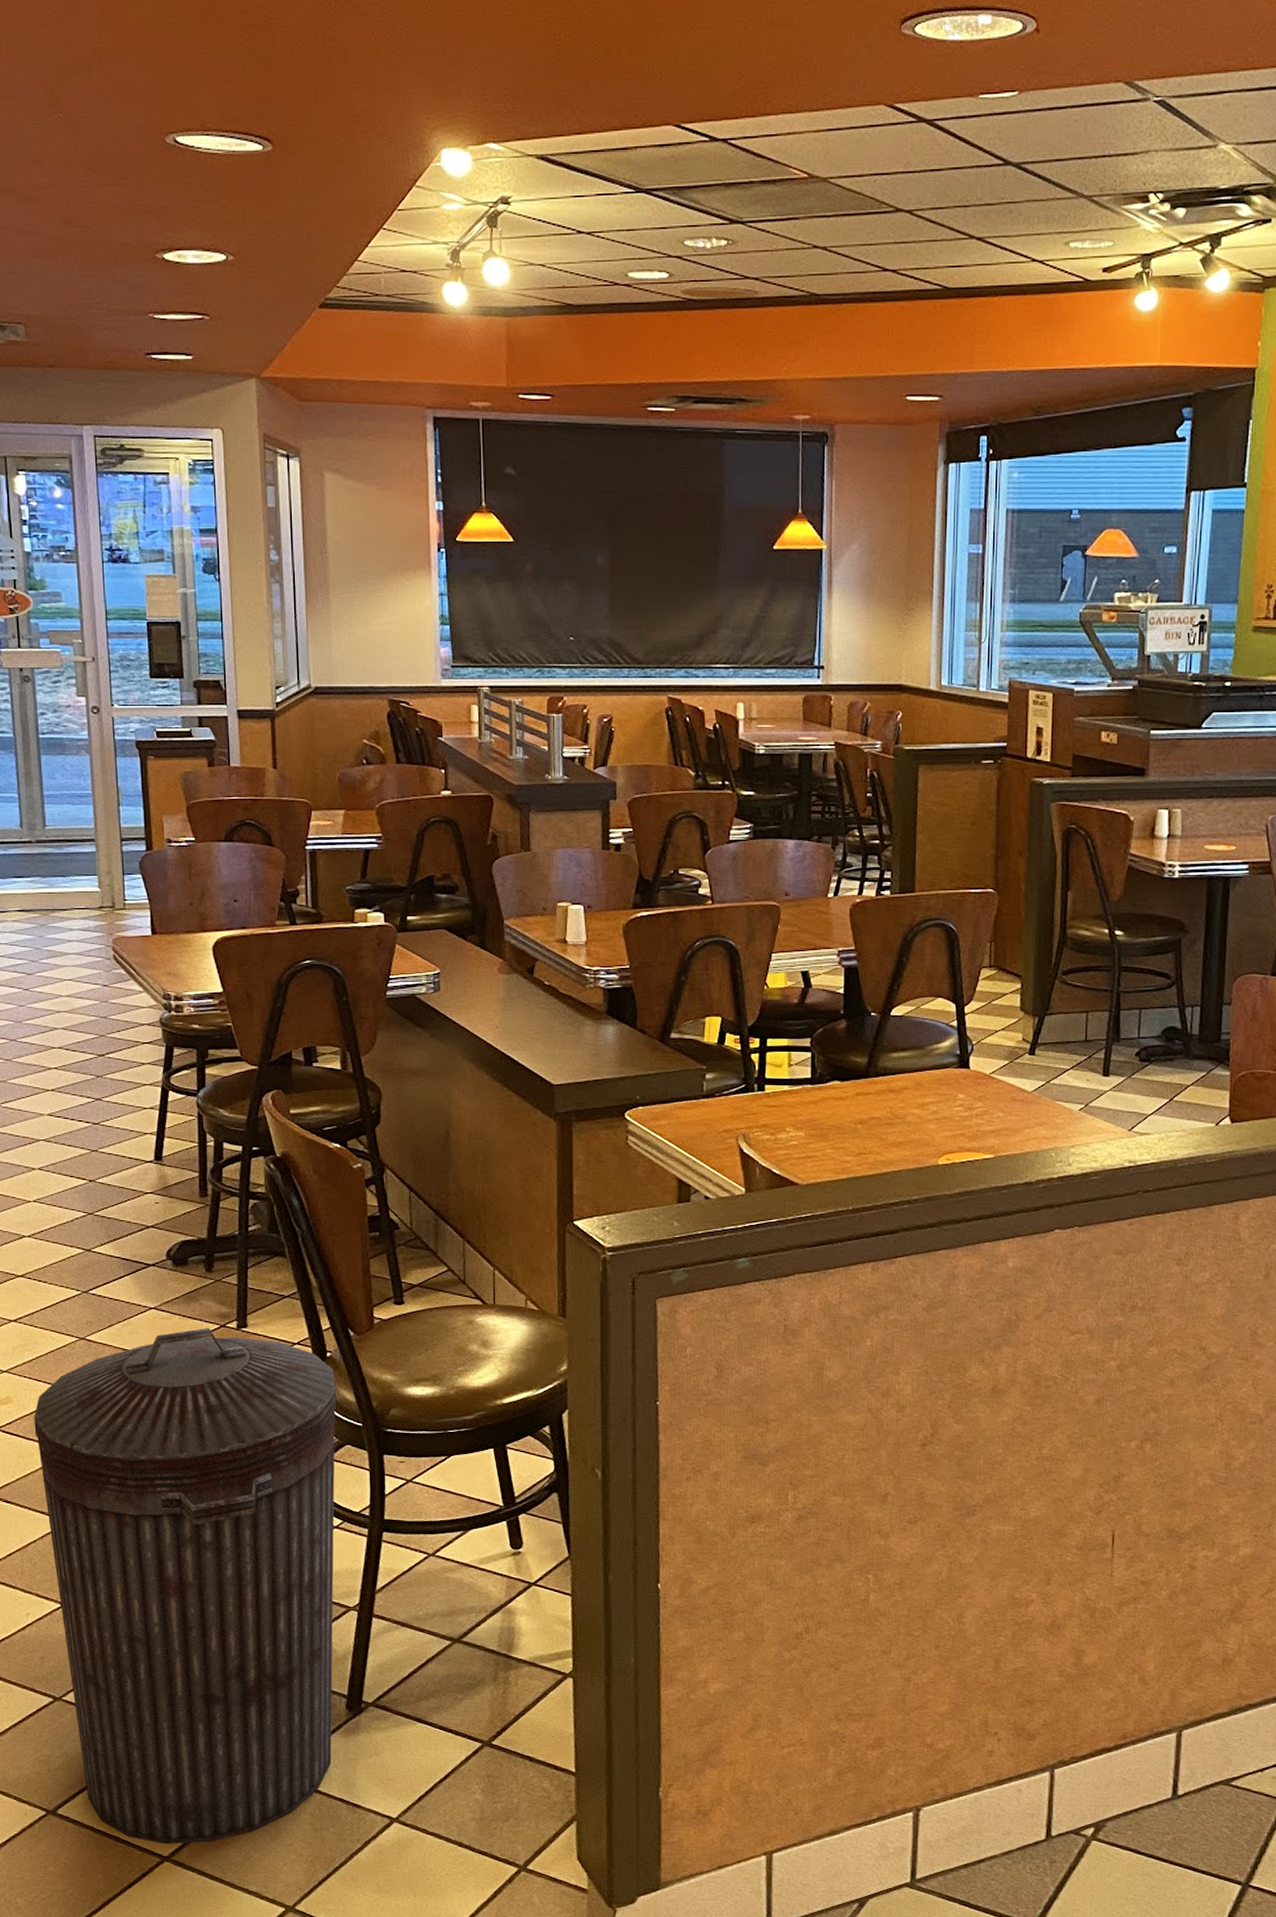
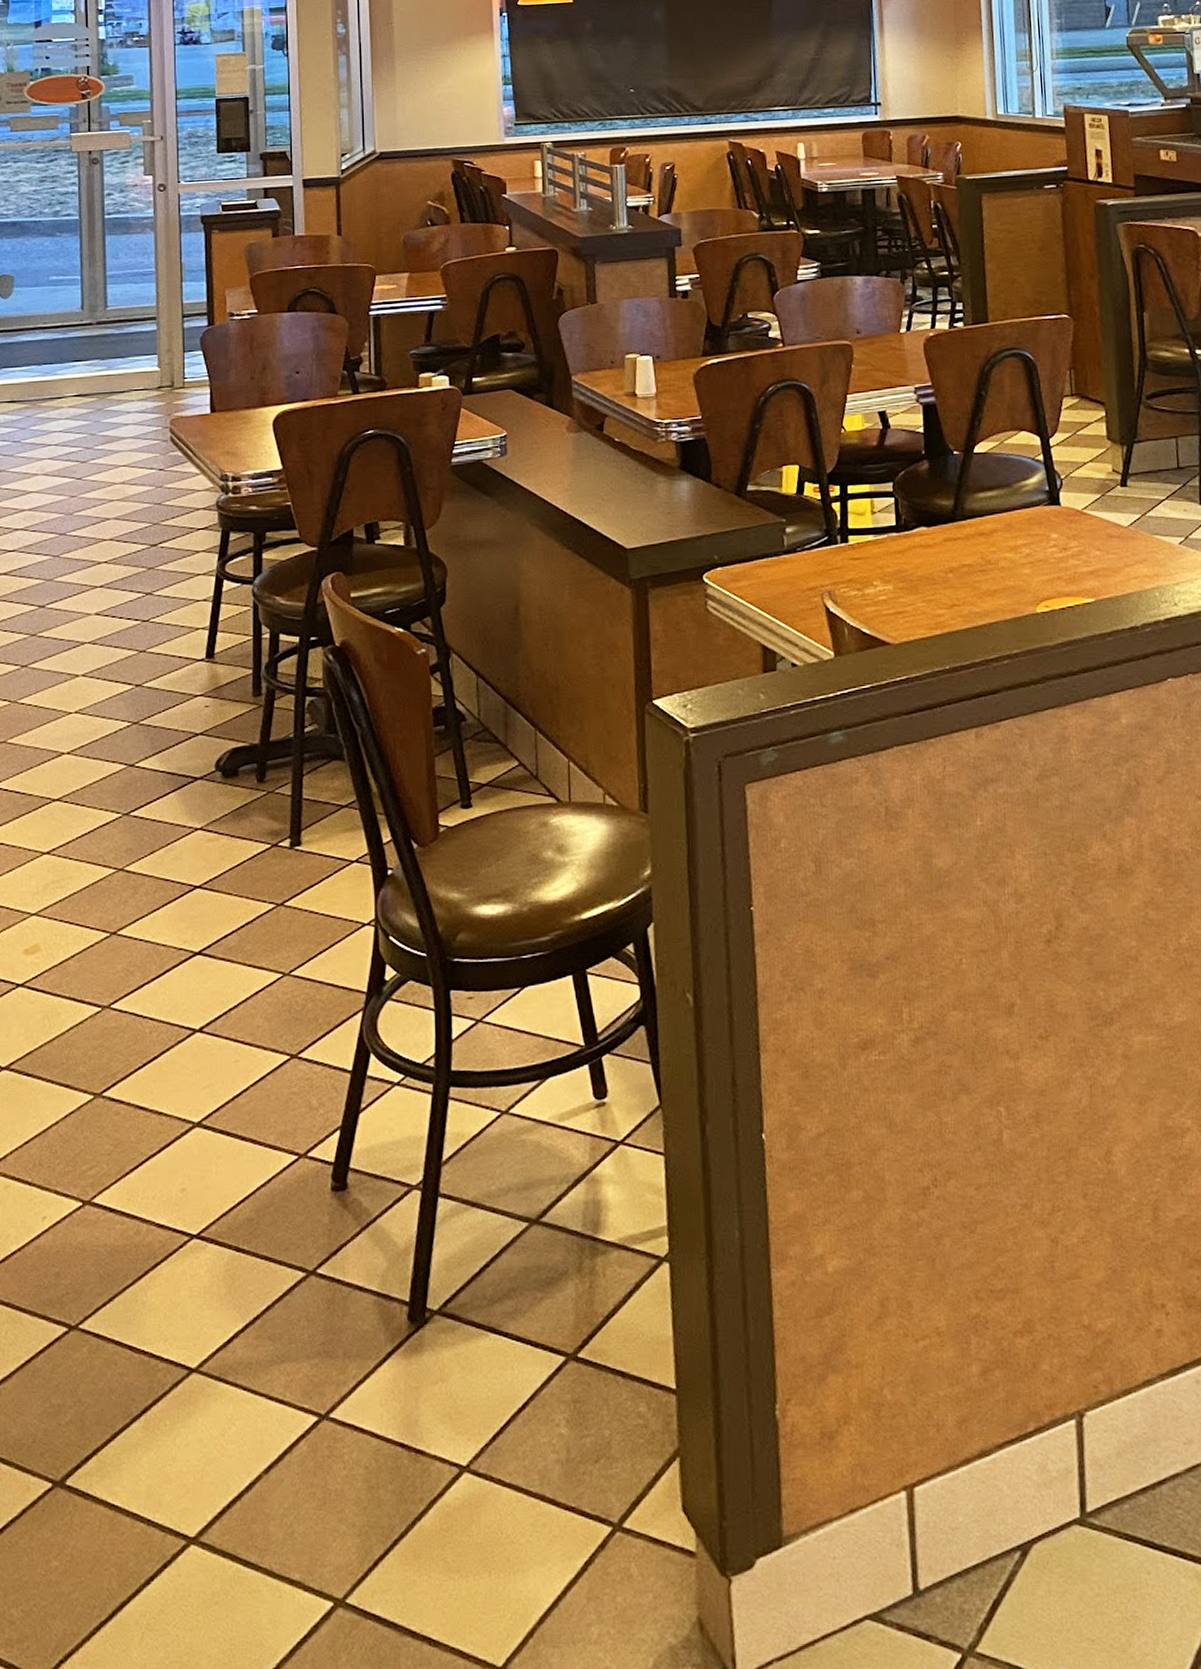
trash can: present [34,1327,336,1845] -> none [63,848,398,1521]

